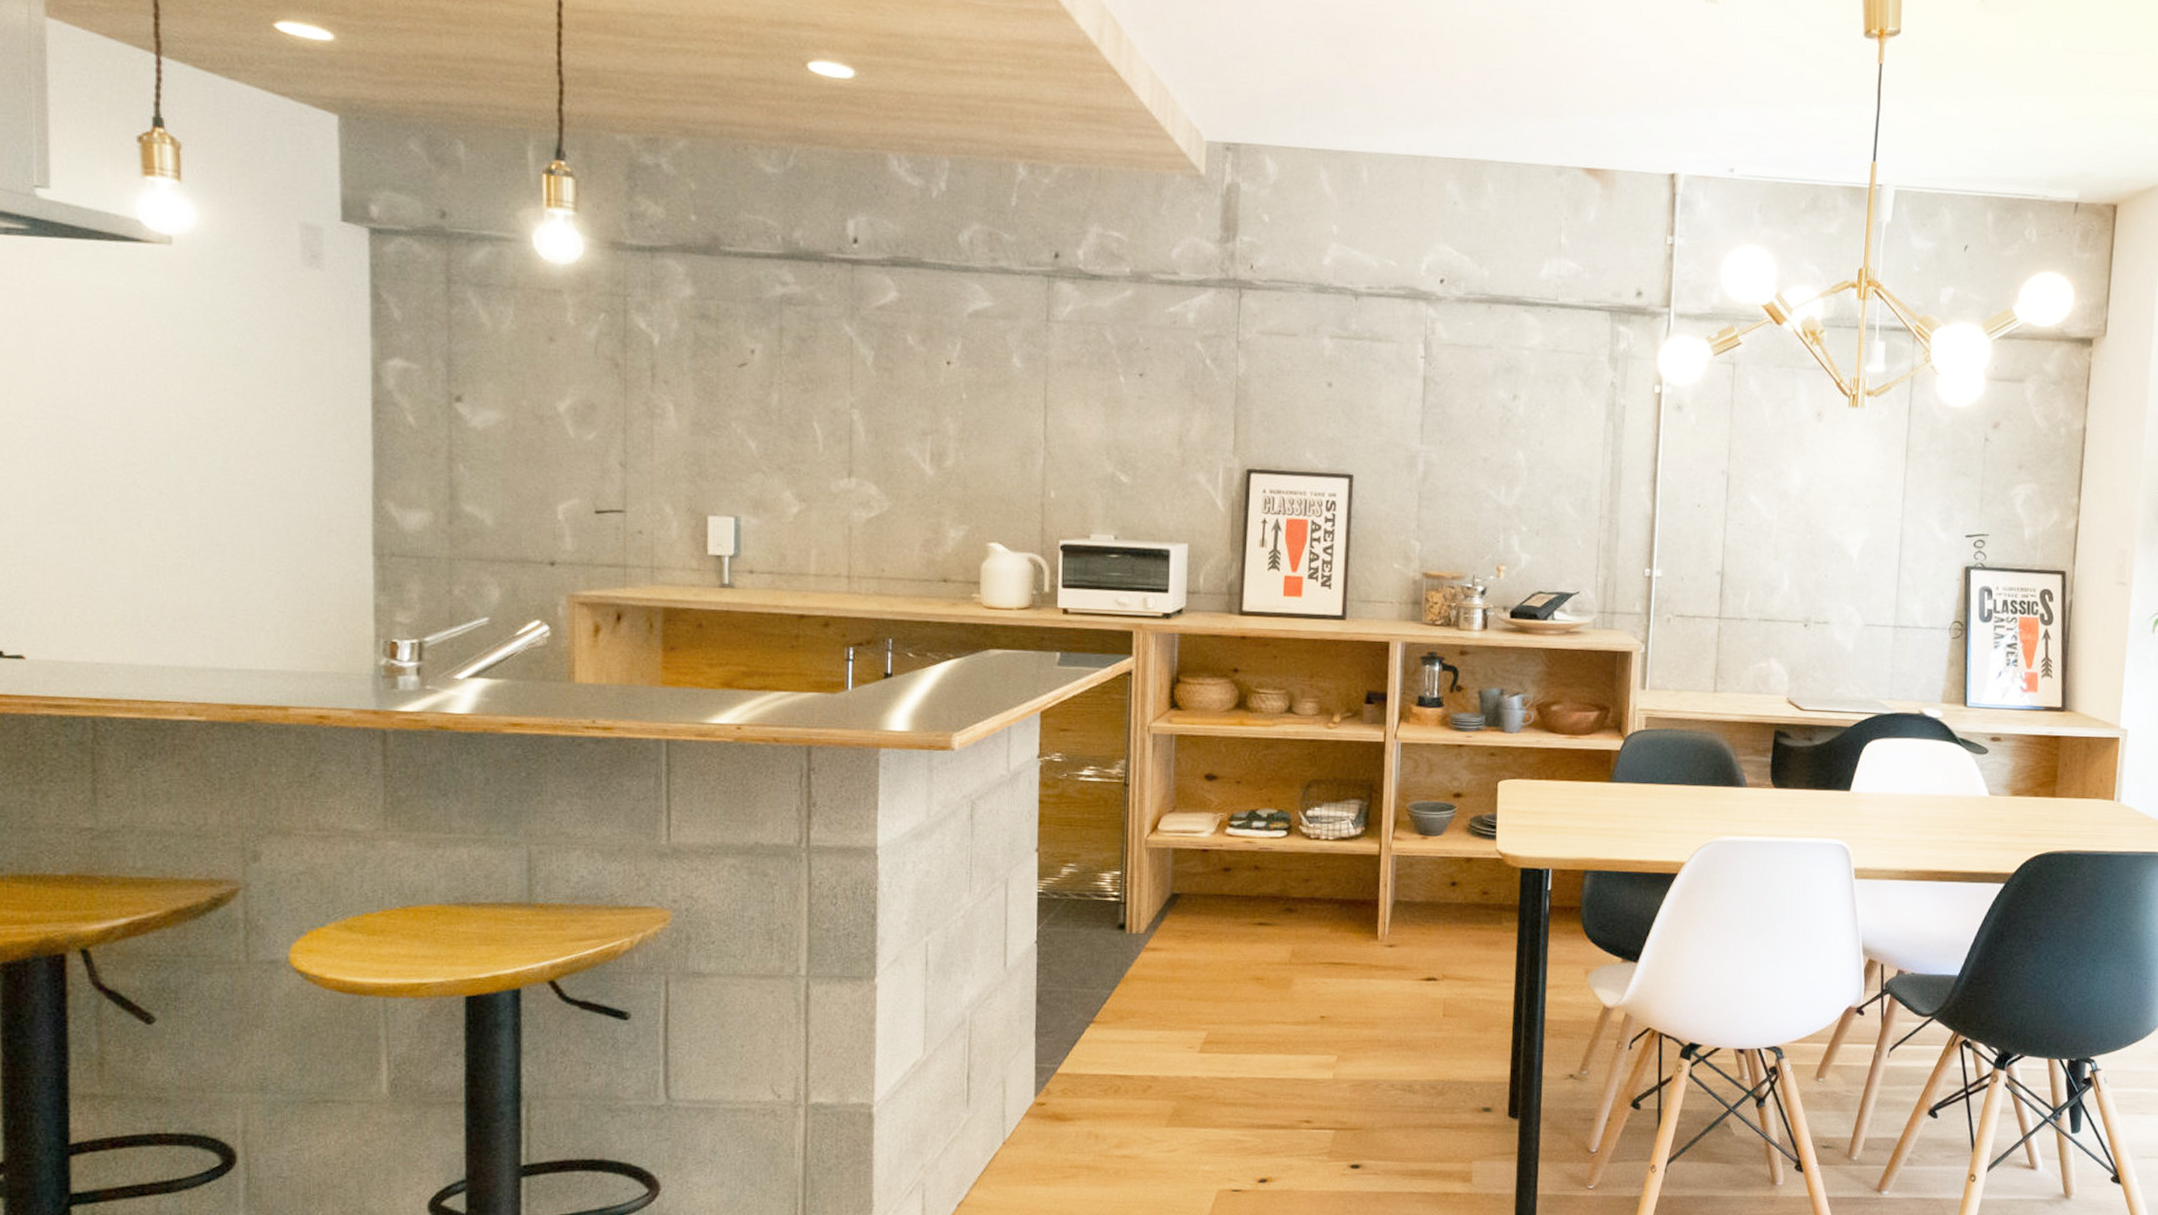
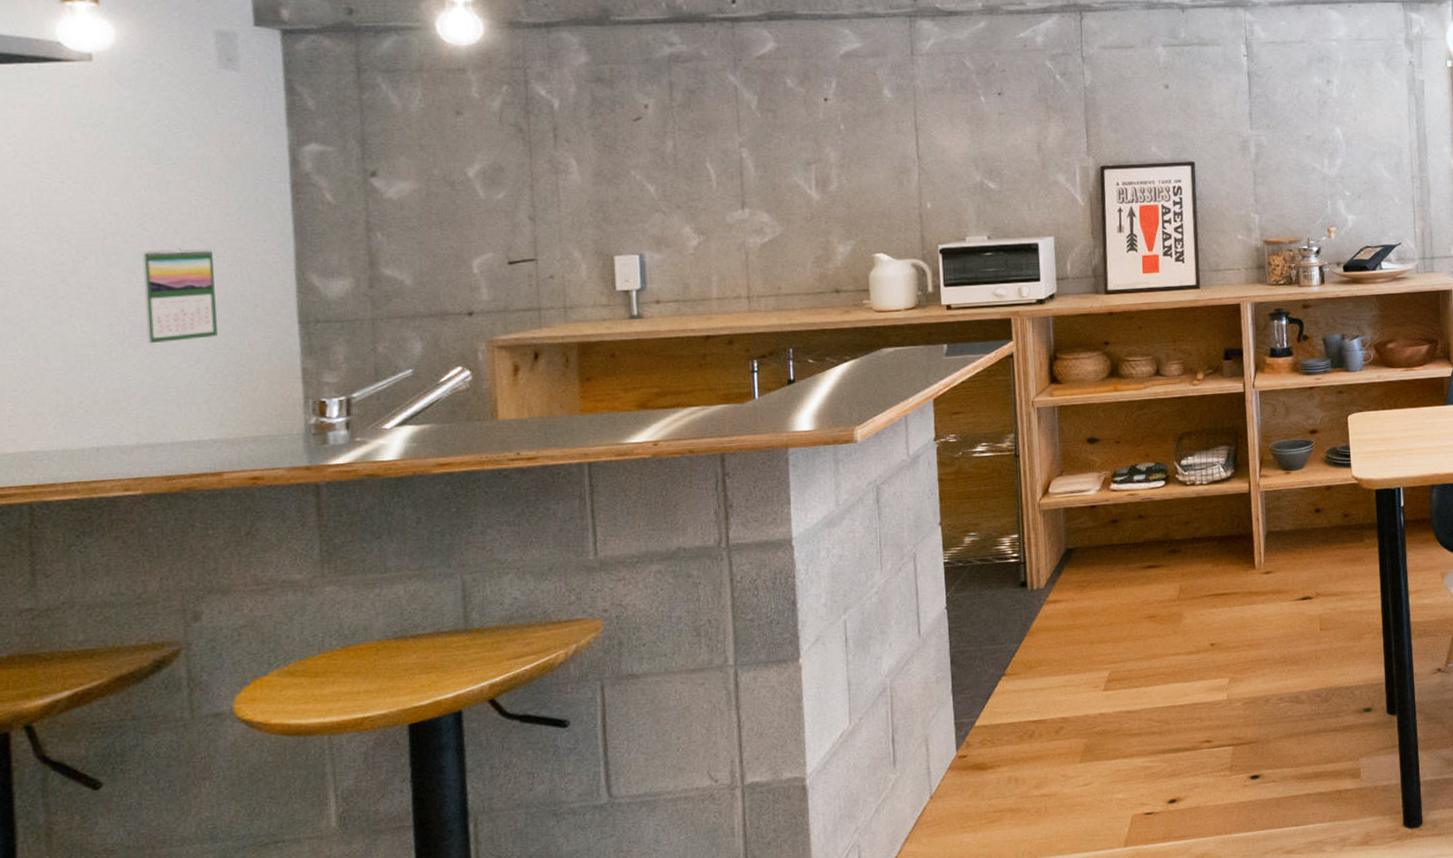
calendar: none [214,459,289,561] -> present [141,248,218,344]

